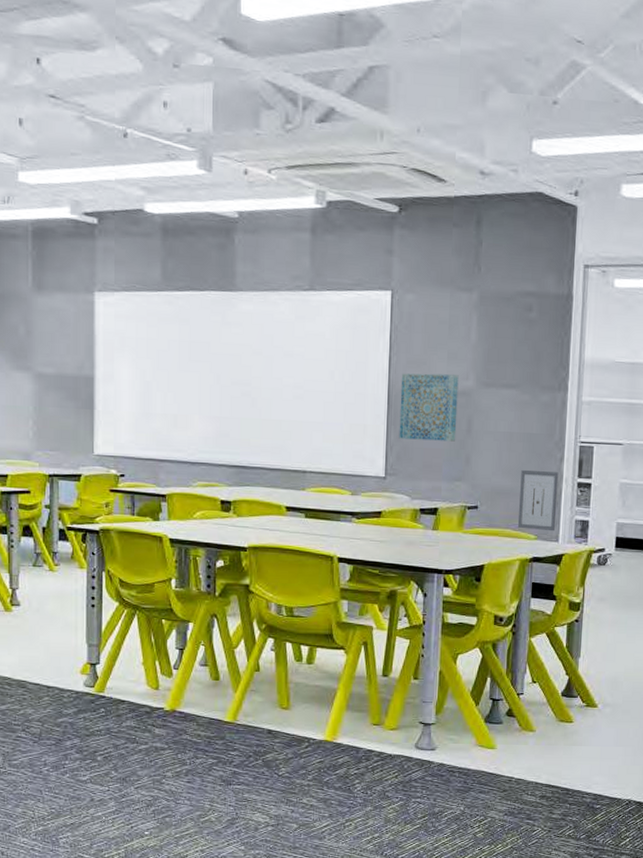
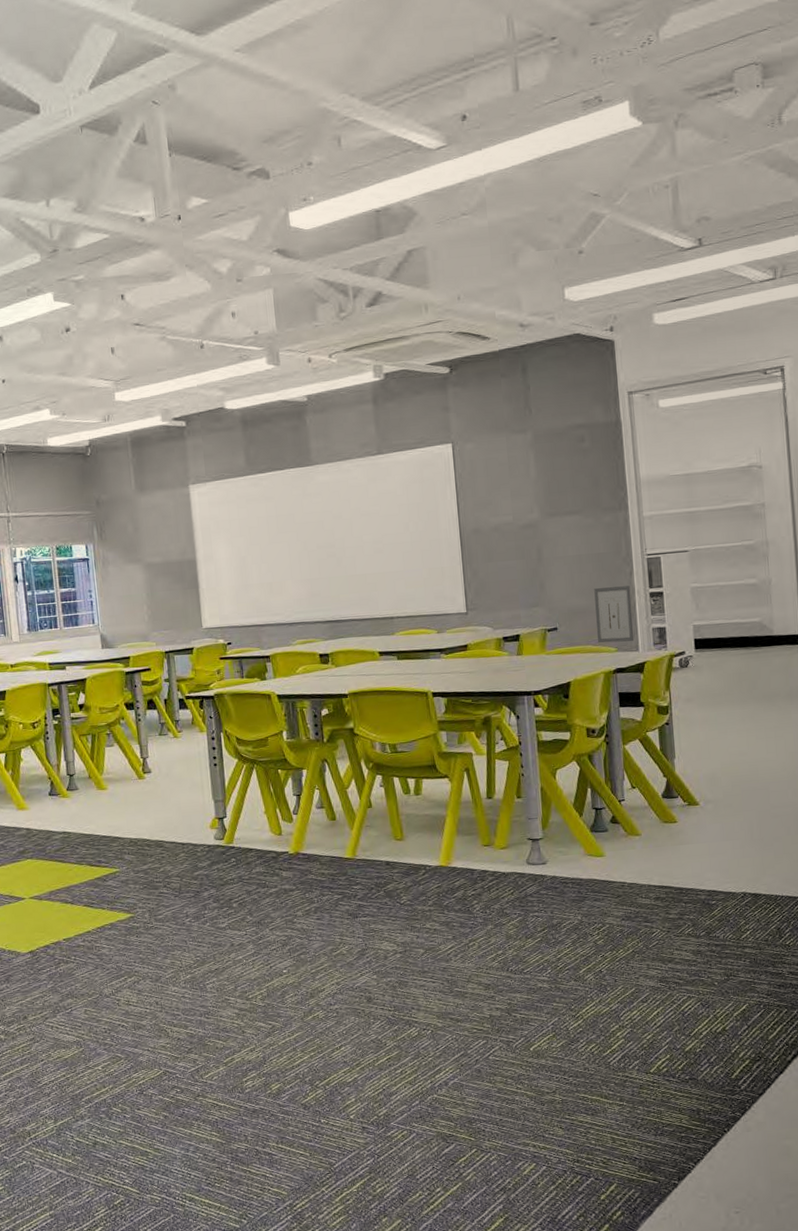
wall art: present [399,373,459,442] -> none [470,510,529,576]

